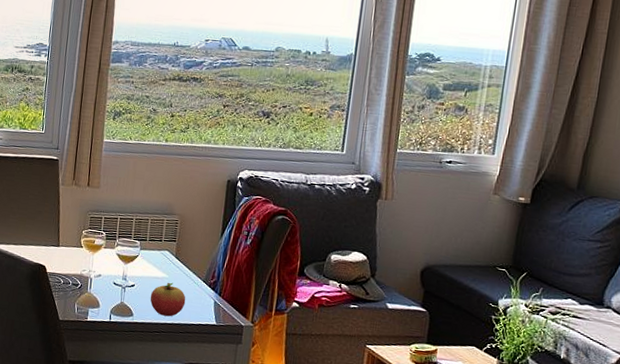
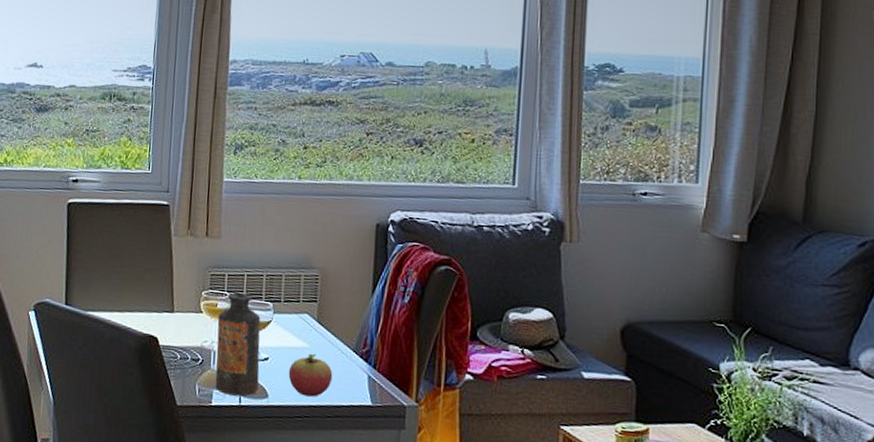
bottle: none [90,231,130,315] -> present [215,292,261,397]

